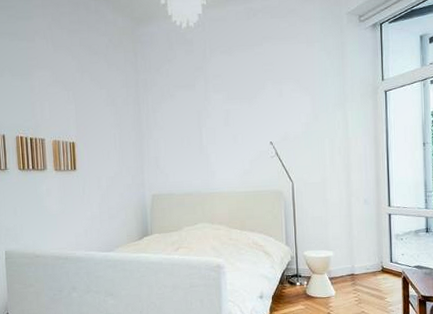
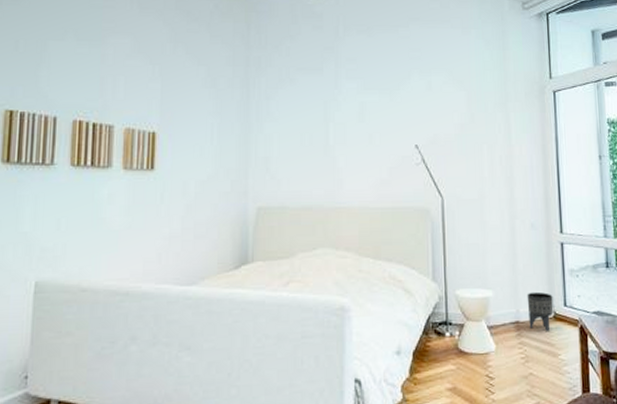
planter: none [360,251,382,282] -> present [527,291,554,332]

